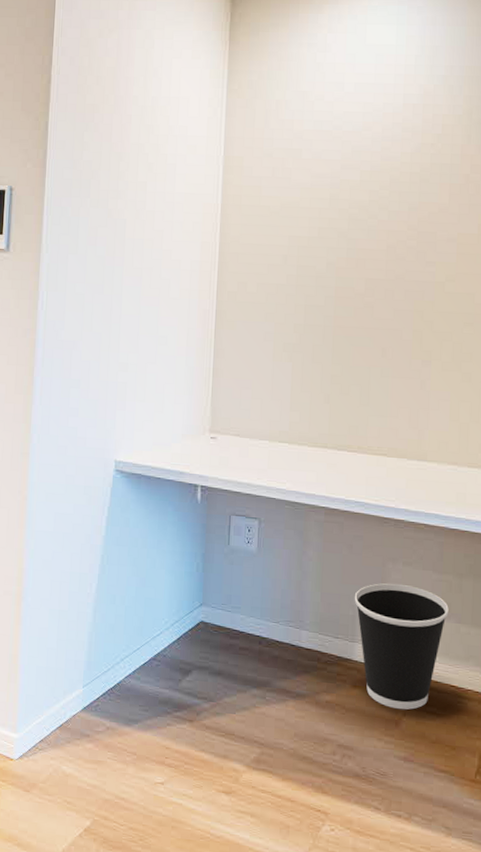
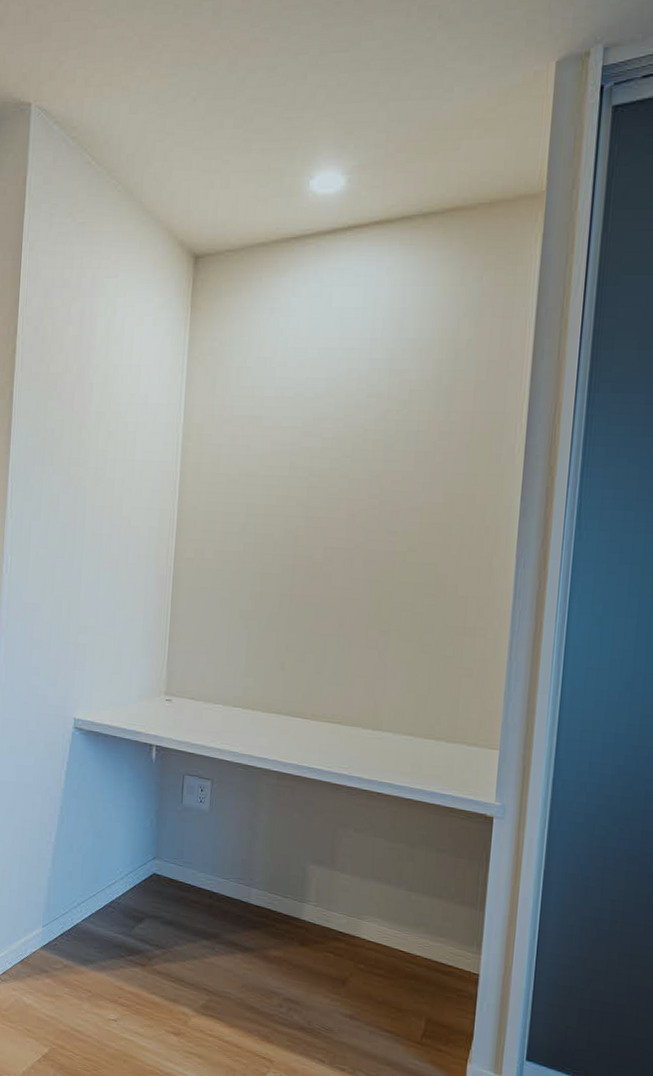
wastebasket: present [354,583,449,710] -> none [304,847,400,971]

